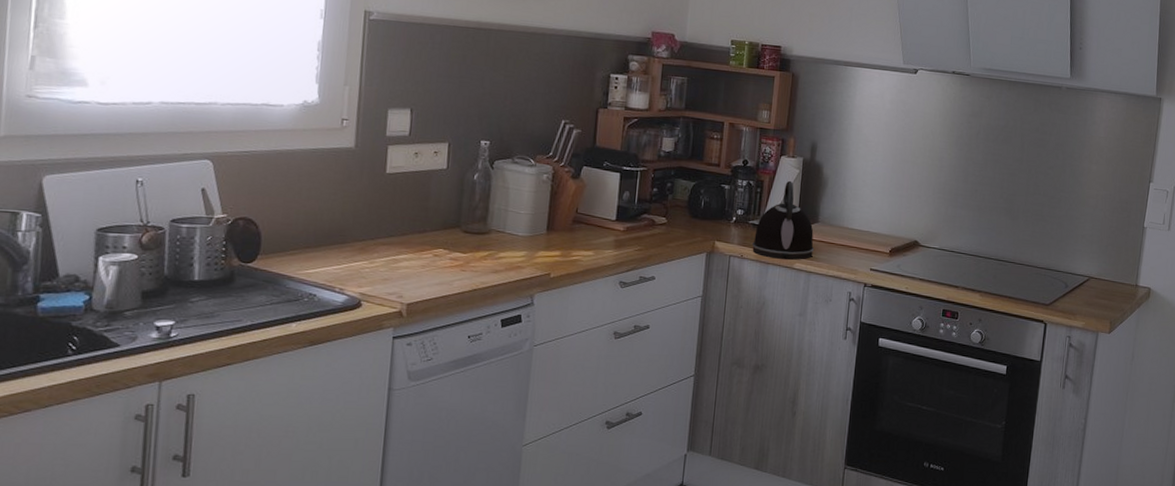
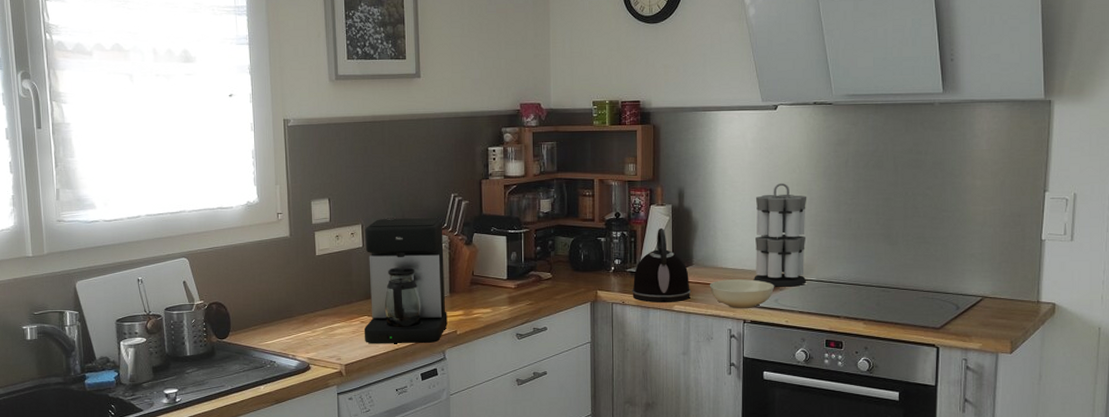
coffee maker: none [436,139,547,286] -> present [365,218,447,344]
bowl: none [833,240,899,273] -> present [709,279,775,310]
spice rack: none [878,147,938,253] -> present [754,183,807,287]

